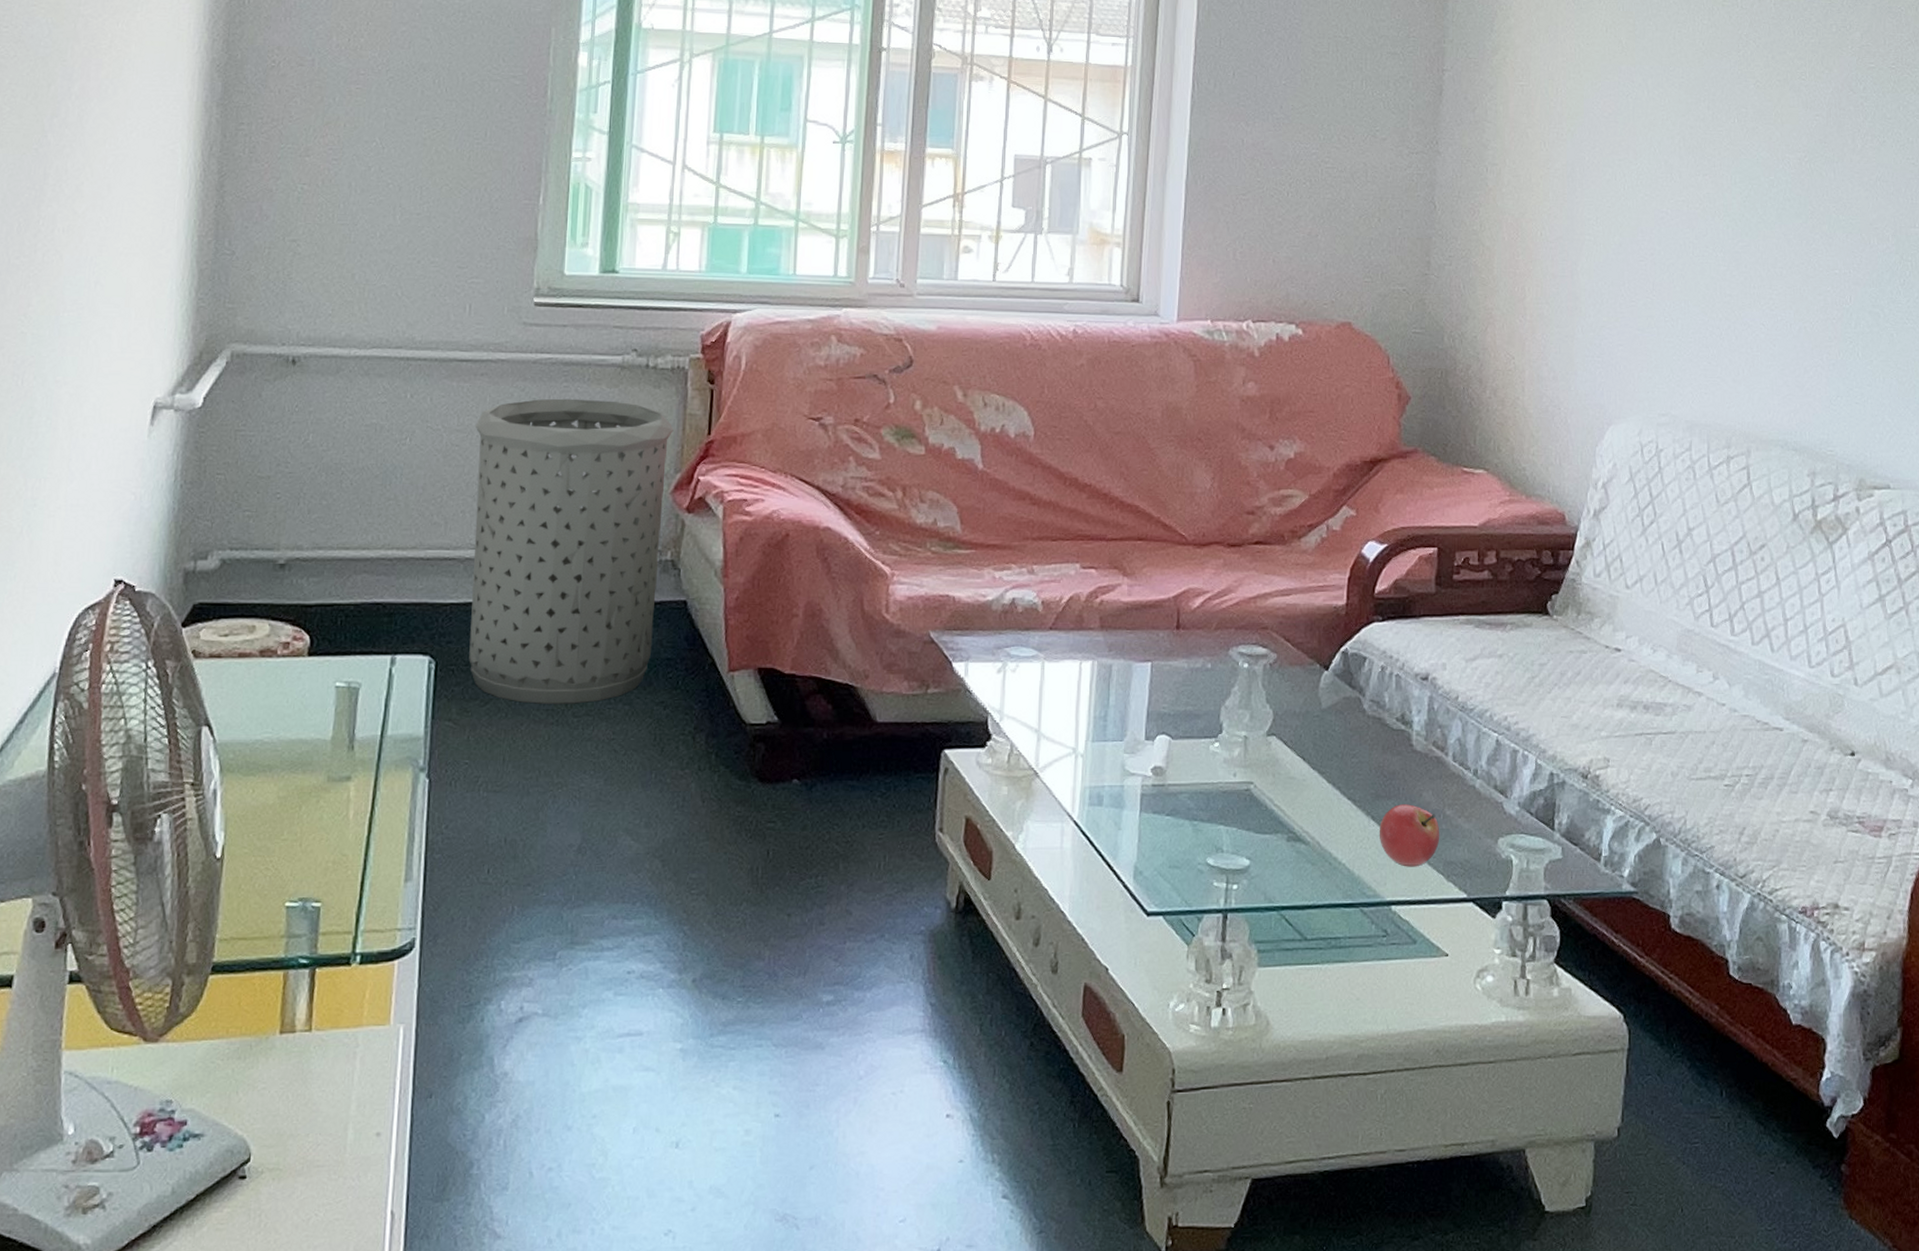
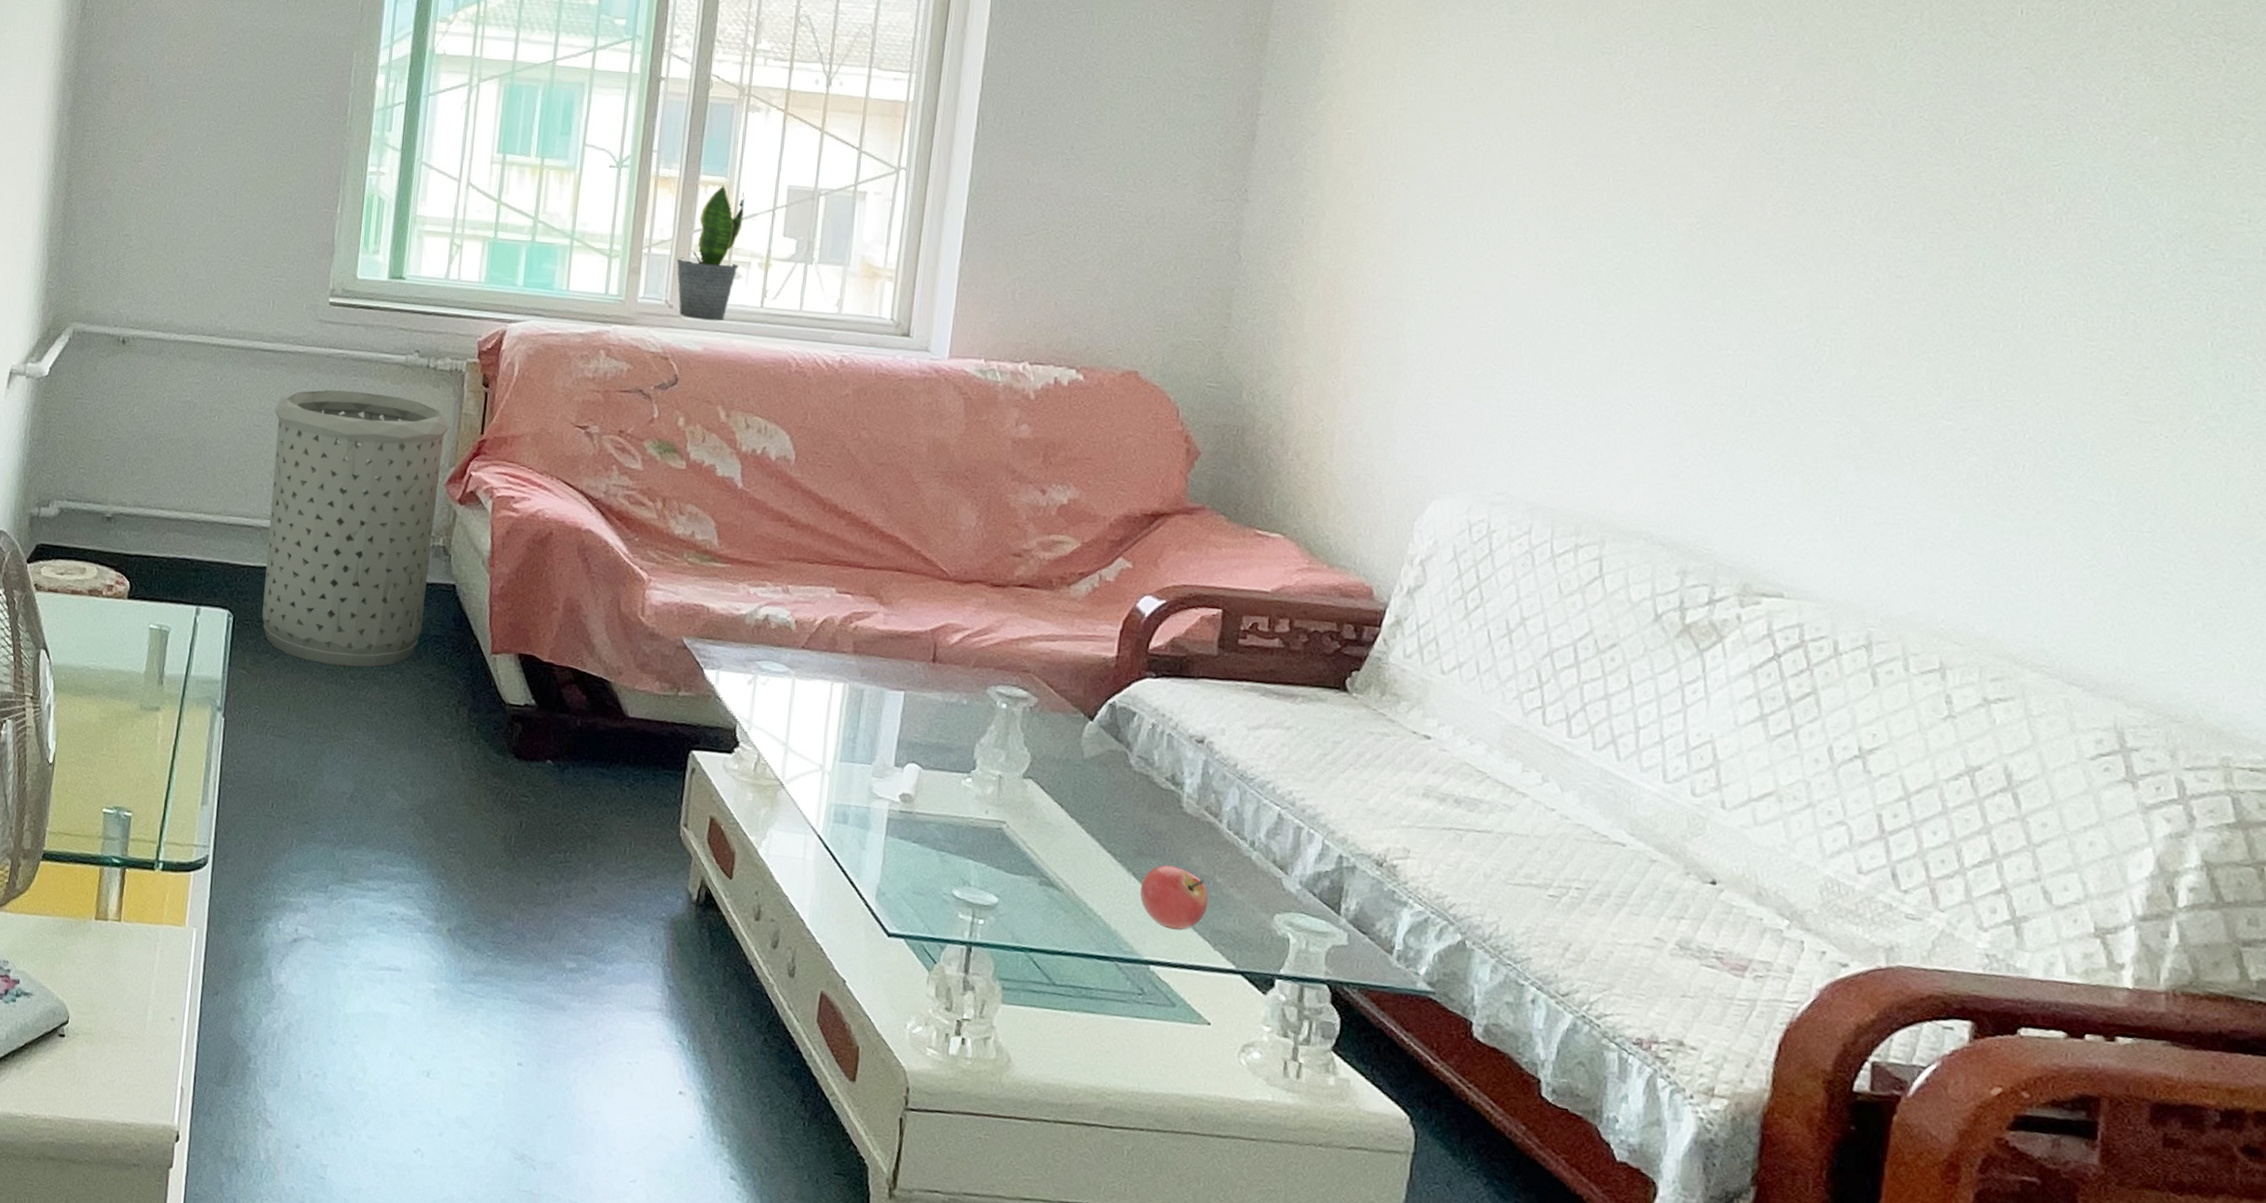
potted plant: none [906,156,972,298] -> present [676,184,745,322]

